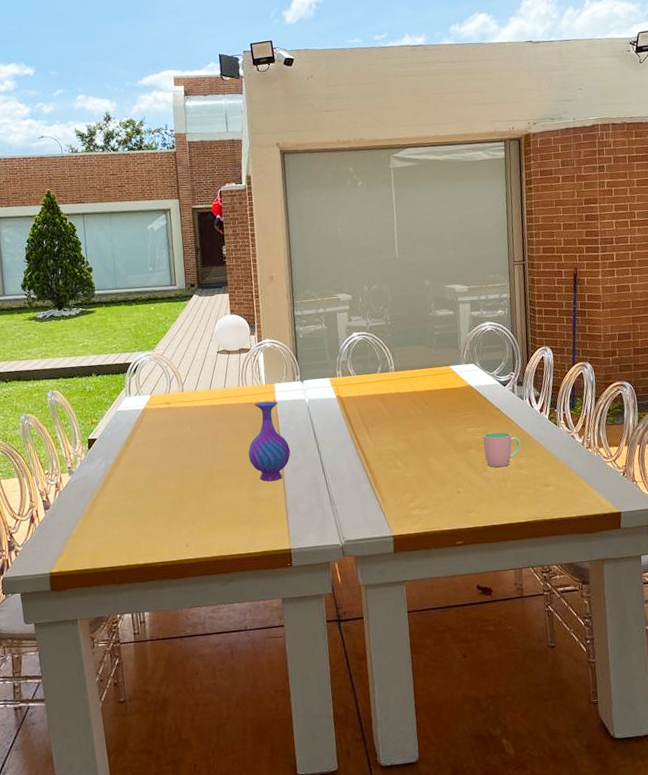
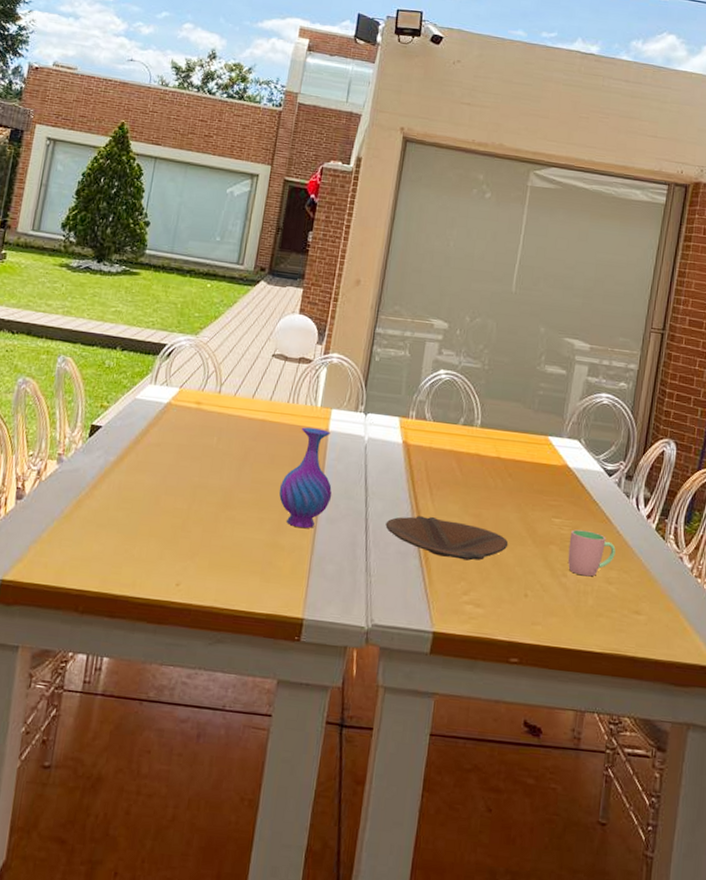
serving platter: none [337,448,437,478] -> present [385,516,509,561]

